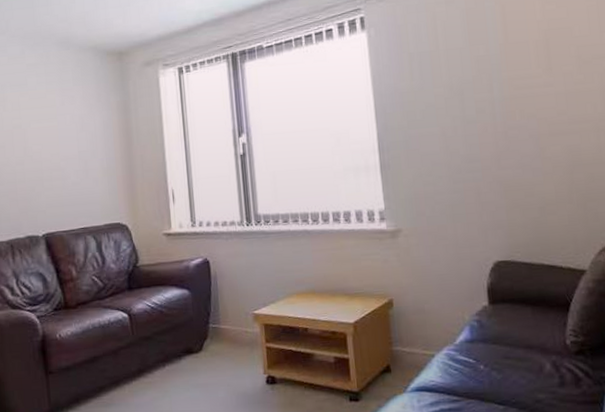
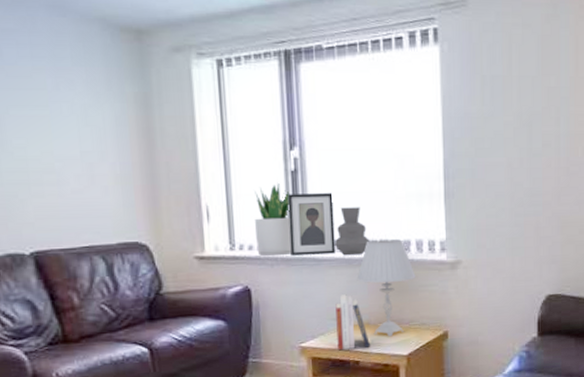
planter: none [211,166,244,232] -> present [255,183,292,257]
picture frame: none [238,172,282,230] -> present [287,193,336,256]
vase: none [281,183,312,229] -> present [335,207,370,256]
books: none [283,264,318,318] -> present [335,294,371,351]
table lamp: none [302,211,357,305] -> present [357,239,416,337]

